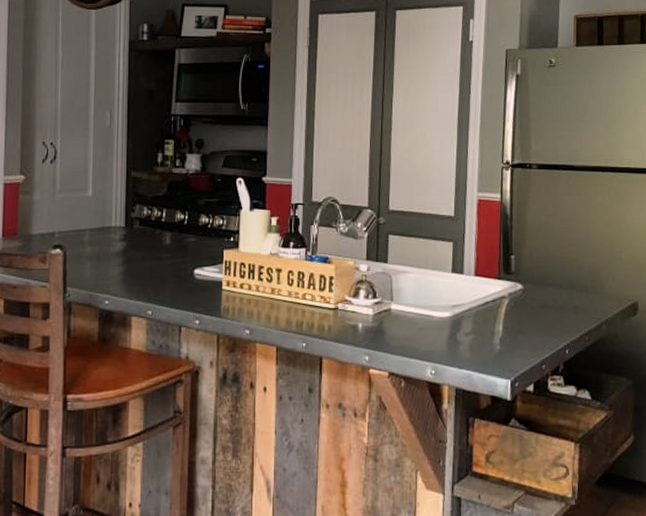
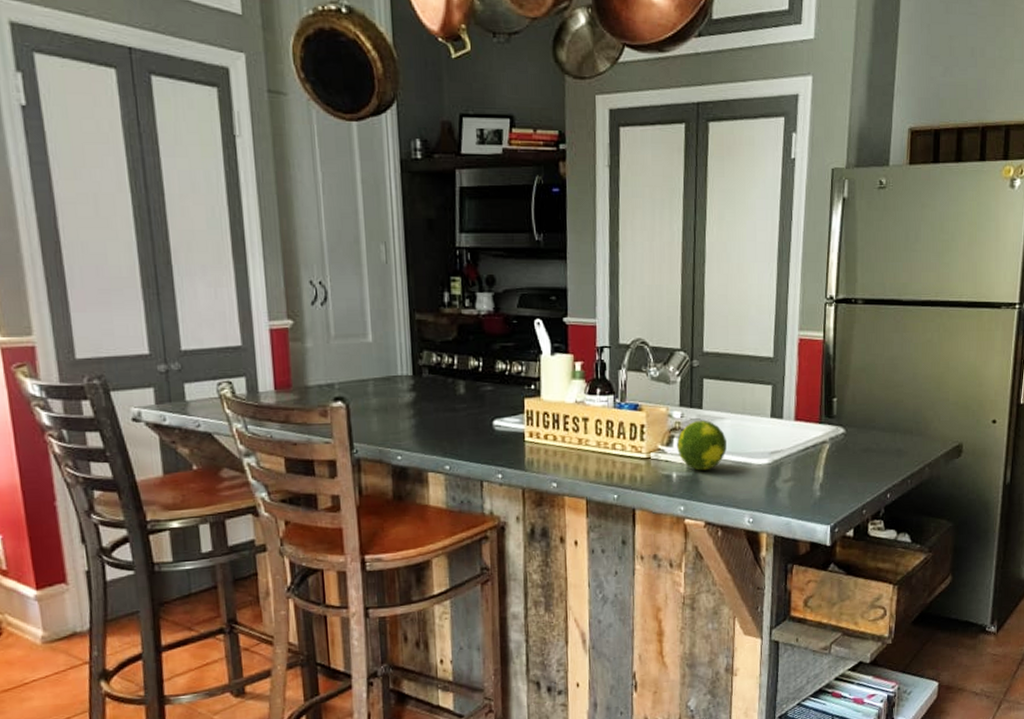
fruit: none [363,274,410,322] -> present [677,421,727,471]

